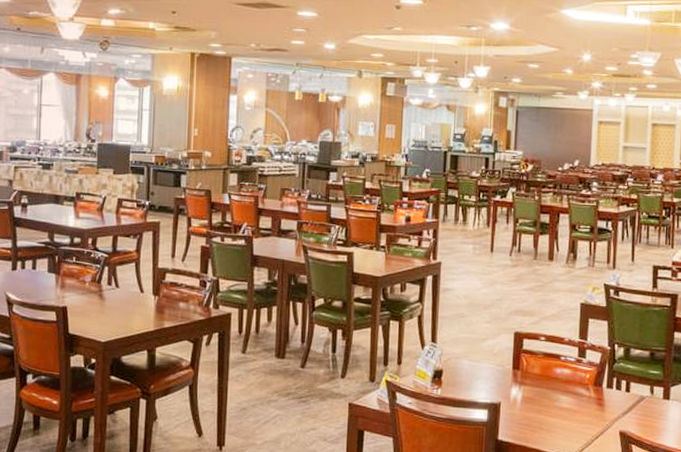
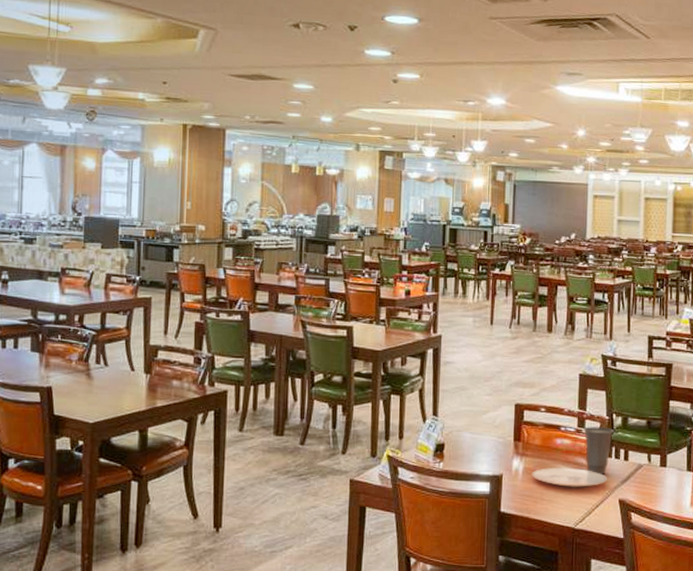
plate: none [530,397,609,418] -> present [532,468,608,487]
cup: none [583,356,616,406] -> present [582,426,614,475]

